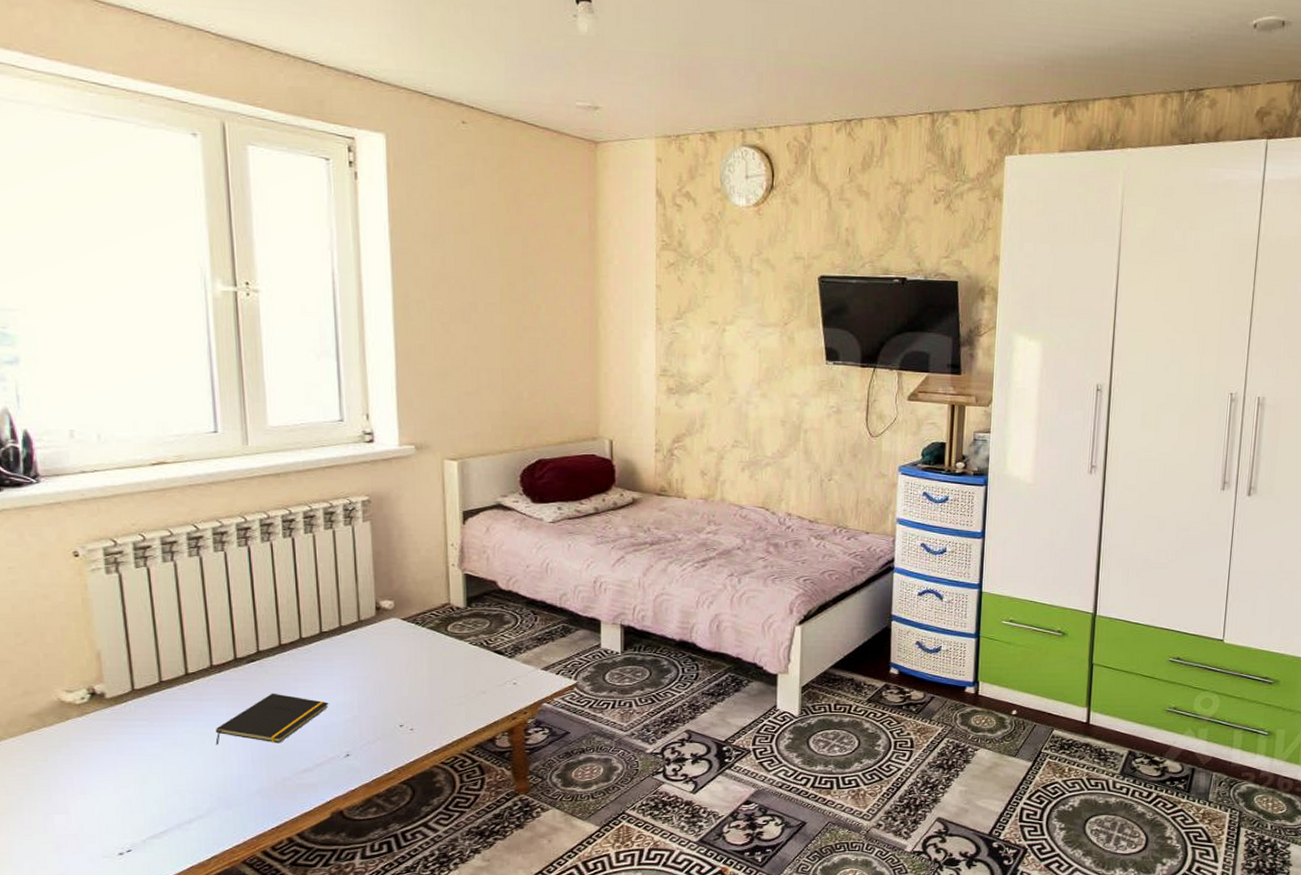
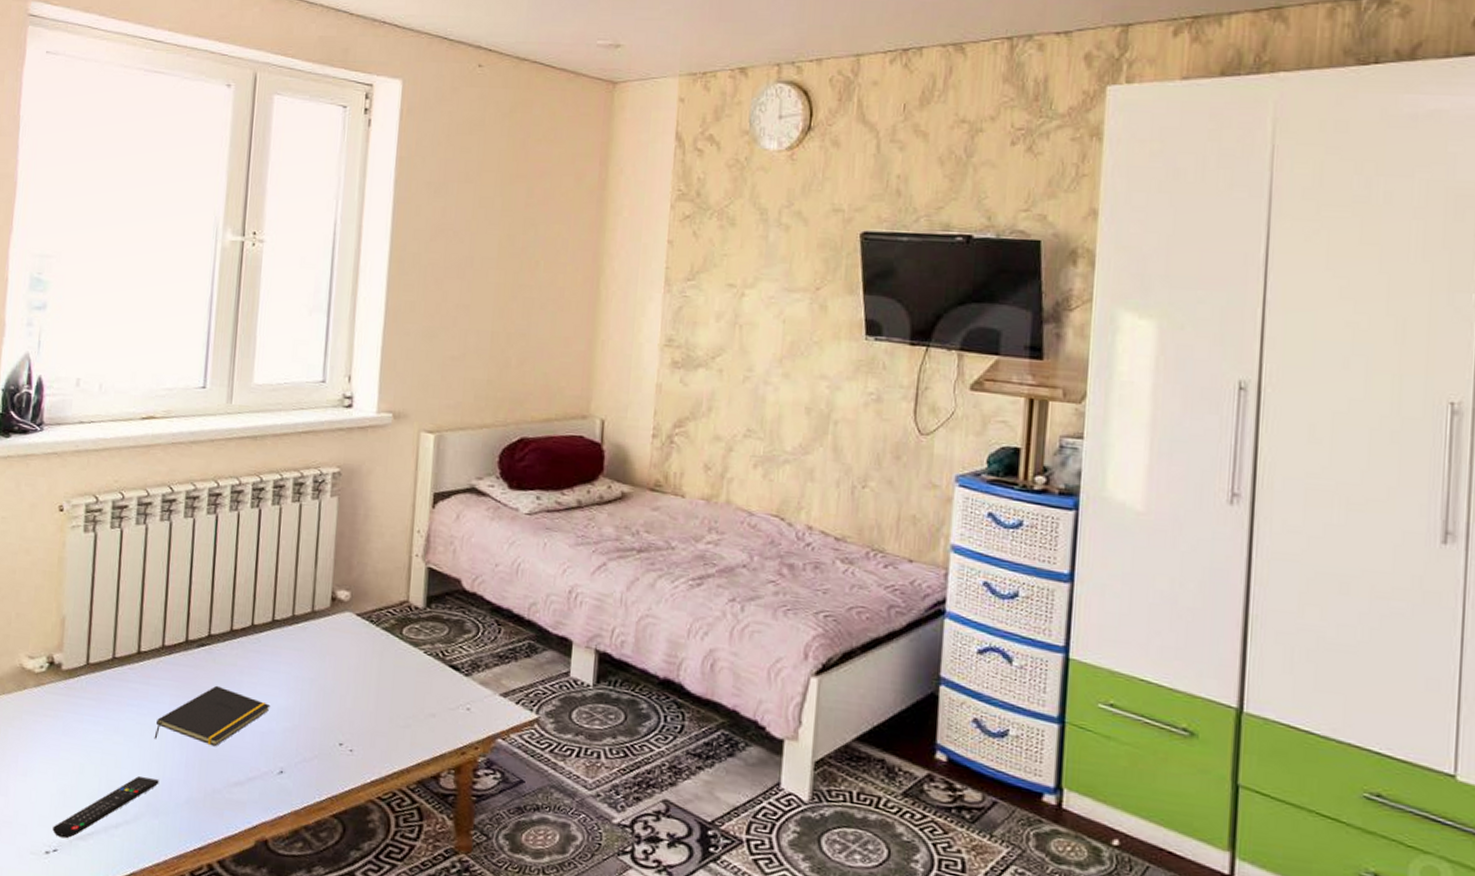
remote control: none [123,778,228,840] -> present [52,776,159,839]

